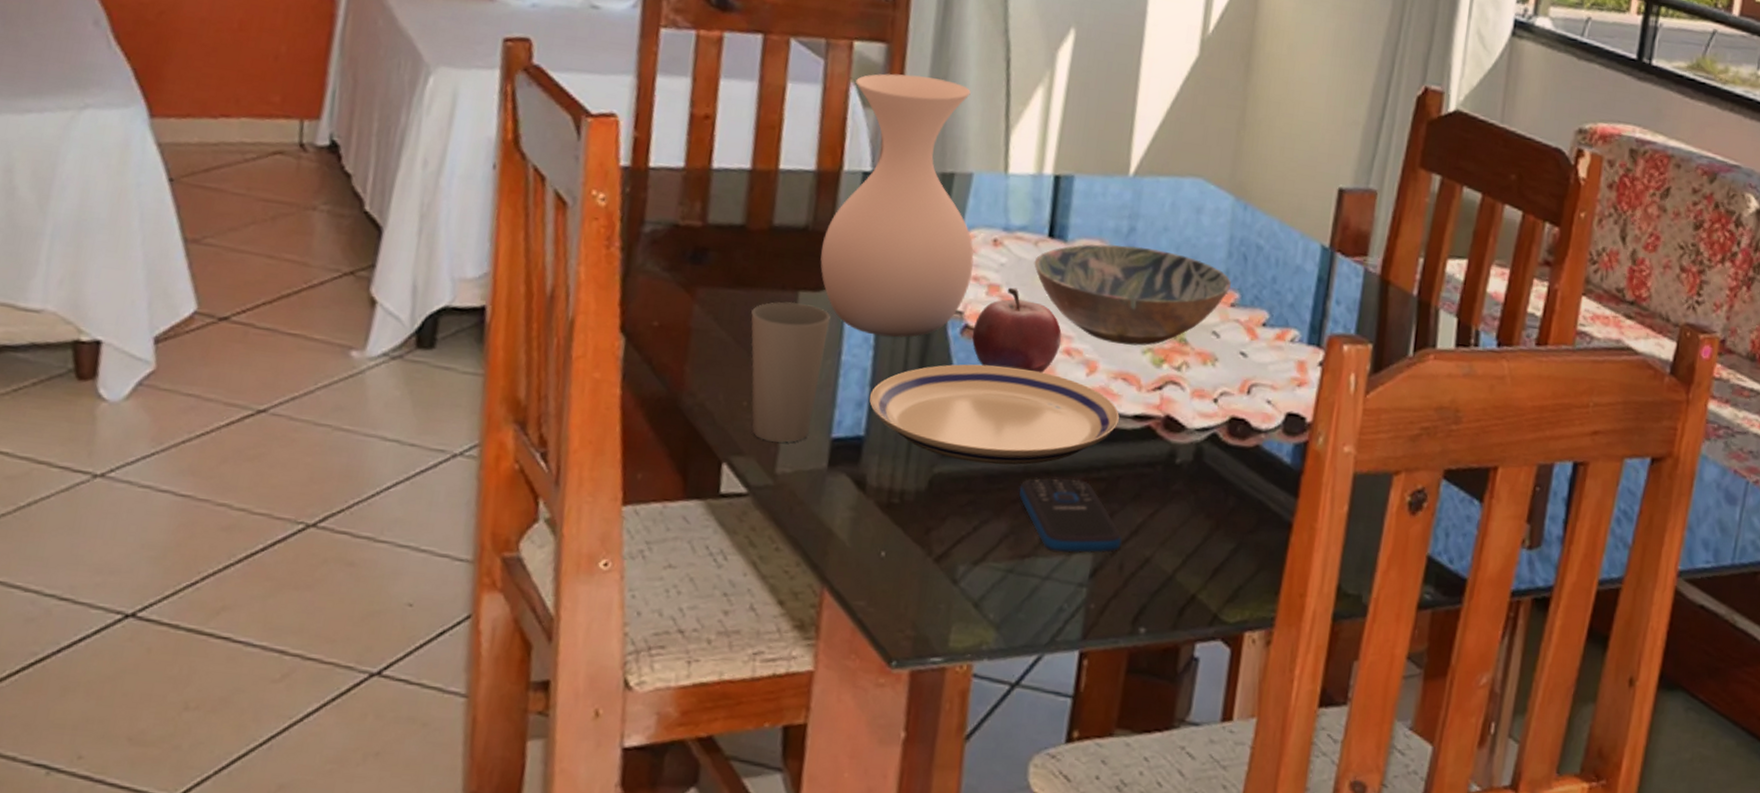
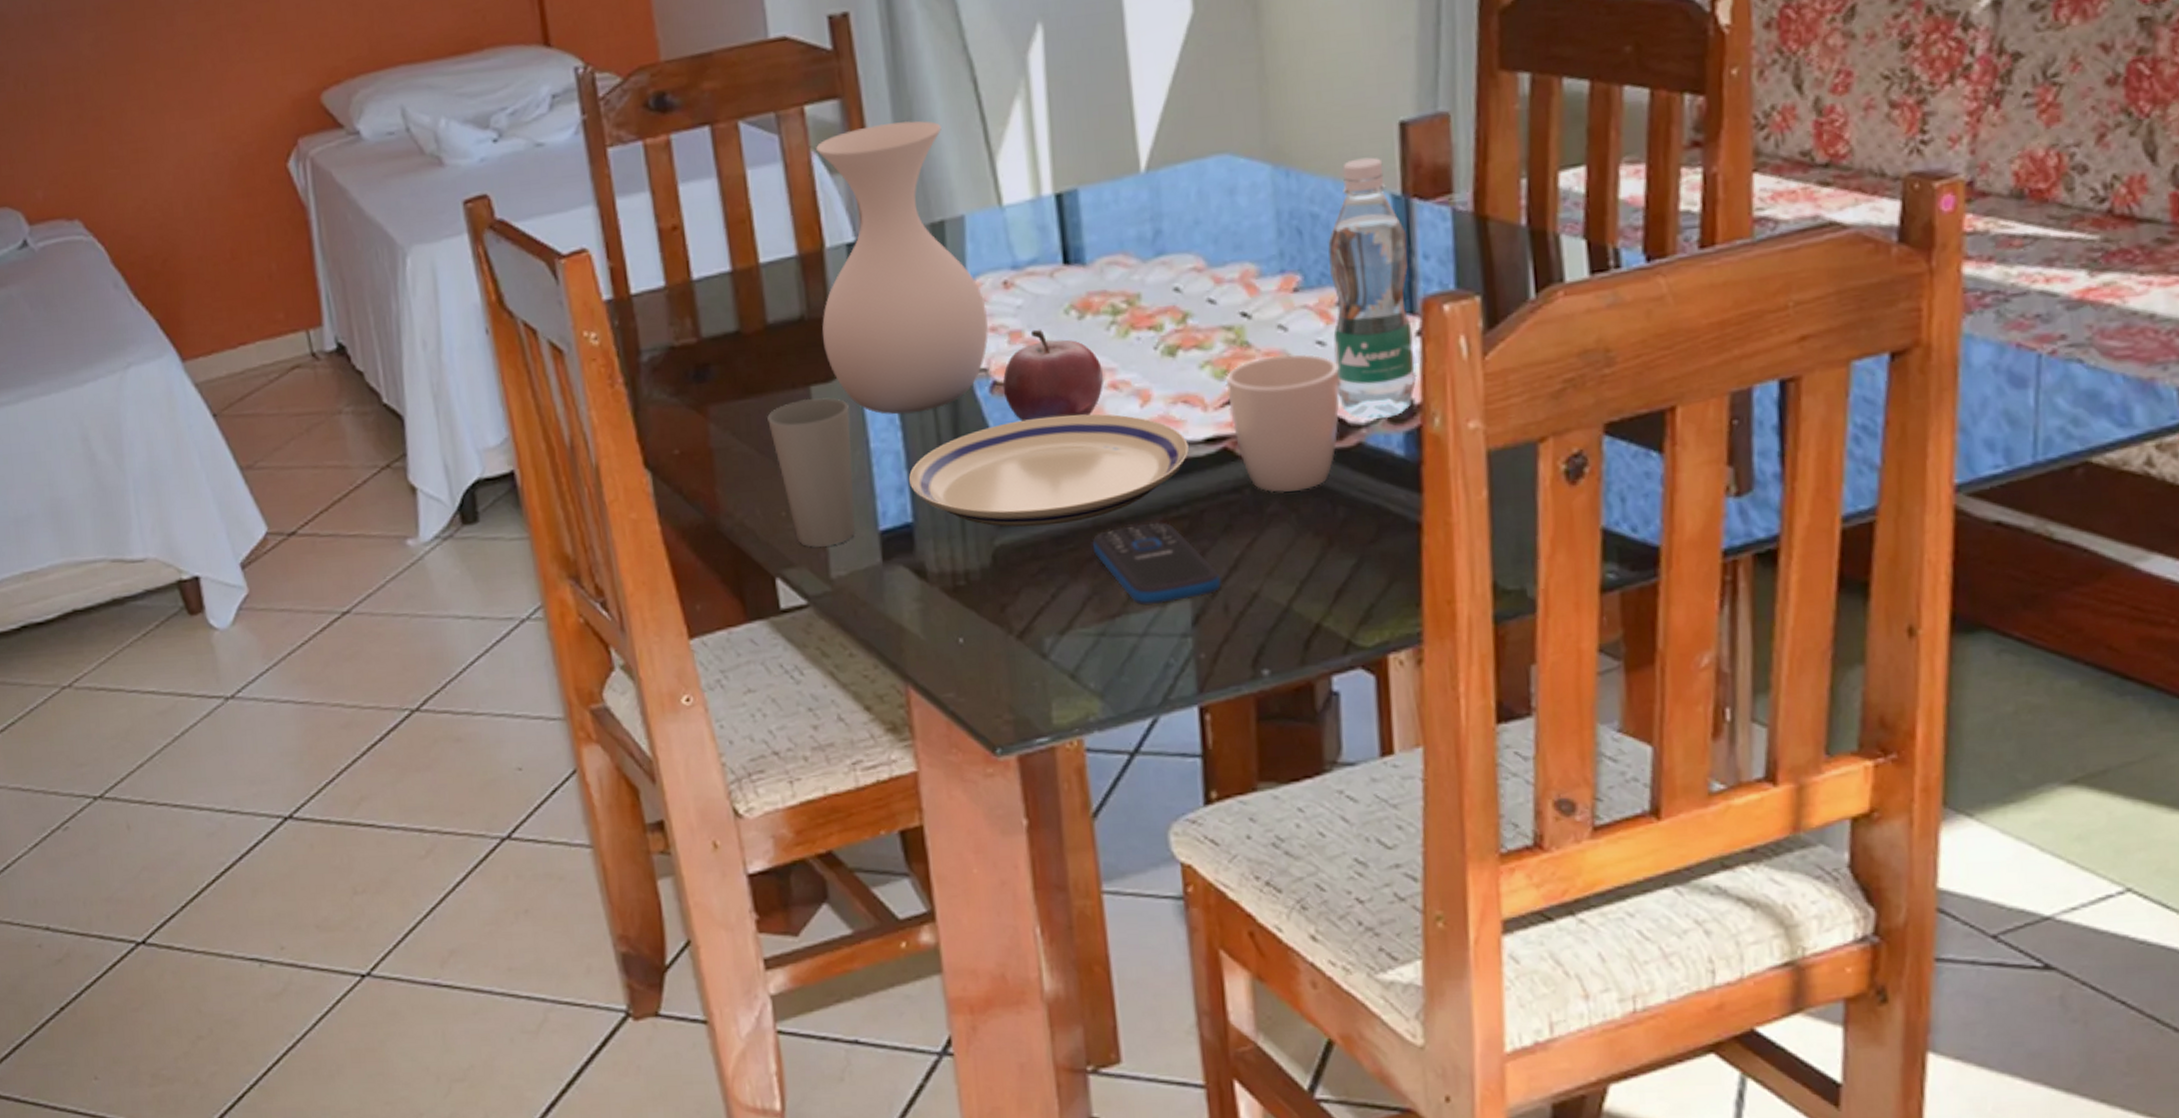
bowl: present [1034,244,1231,346] -> none [1053,247,1289,365]
cup: none [1158,356,1254,476] -> present [1225,354,1340,493]
bottle: none [1248,209,1327,429] -> present [1327,157,1415,420]

